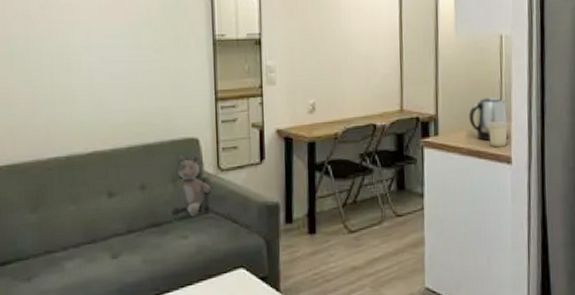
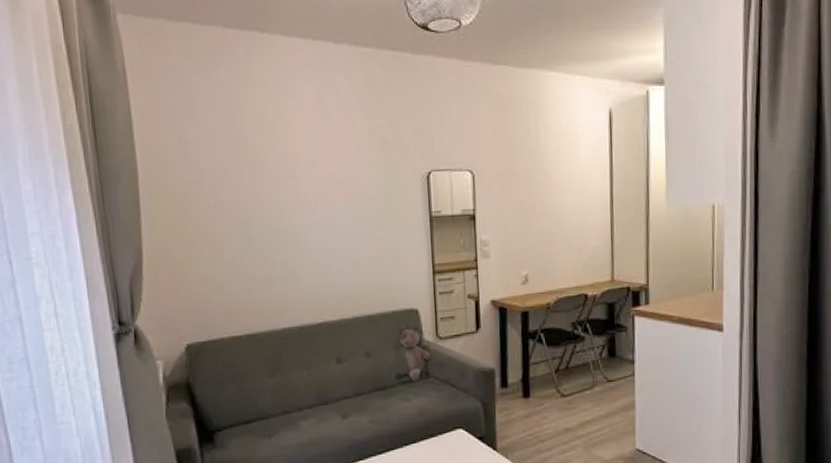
kettle: present [469,97,509,141] -> none [680,266,720,309]
cup: present [487,120,507,148] -> none [699,289,719,316]

